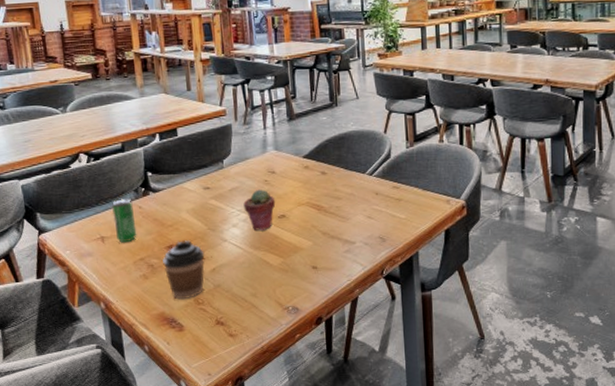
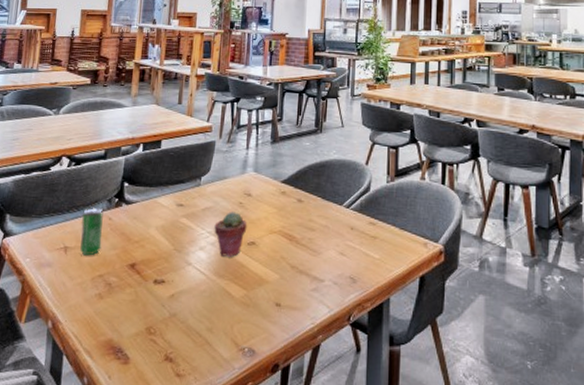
coffee cup: present [162,239,205,300] -> none [121,259,166,327]

